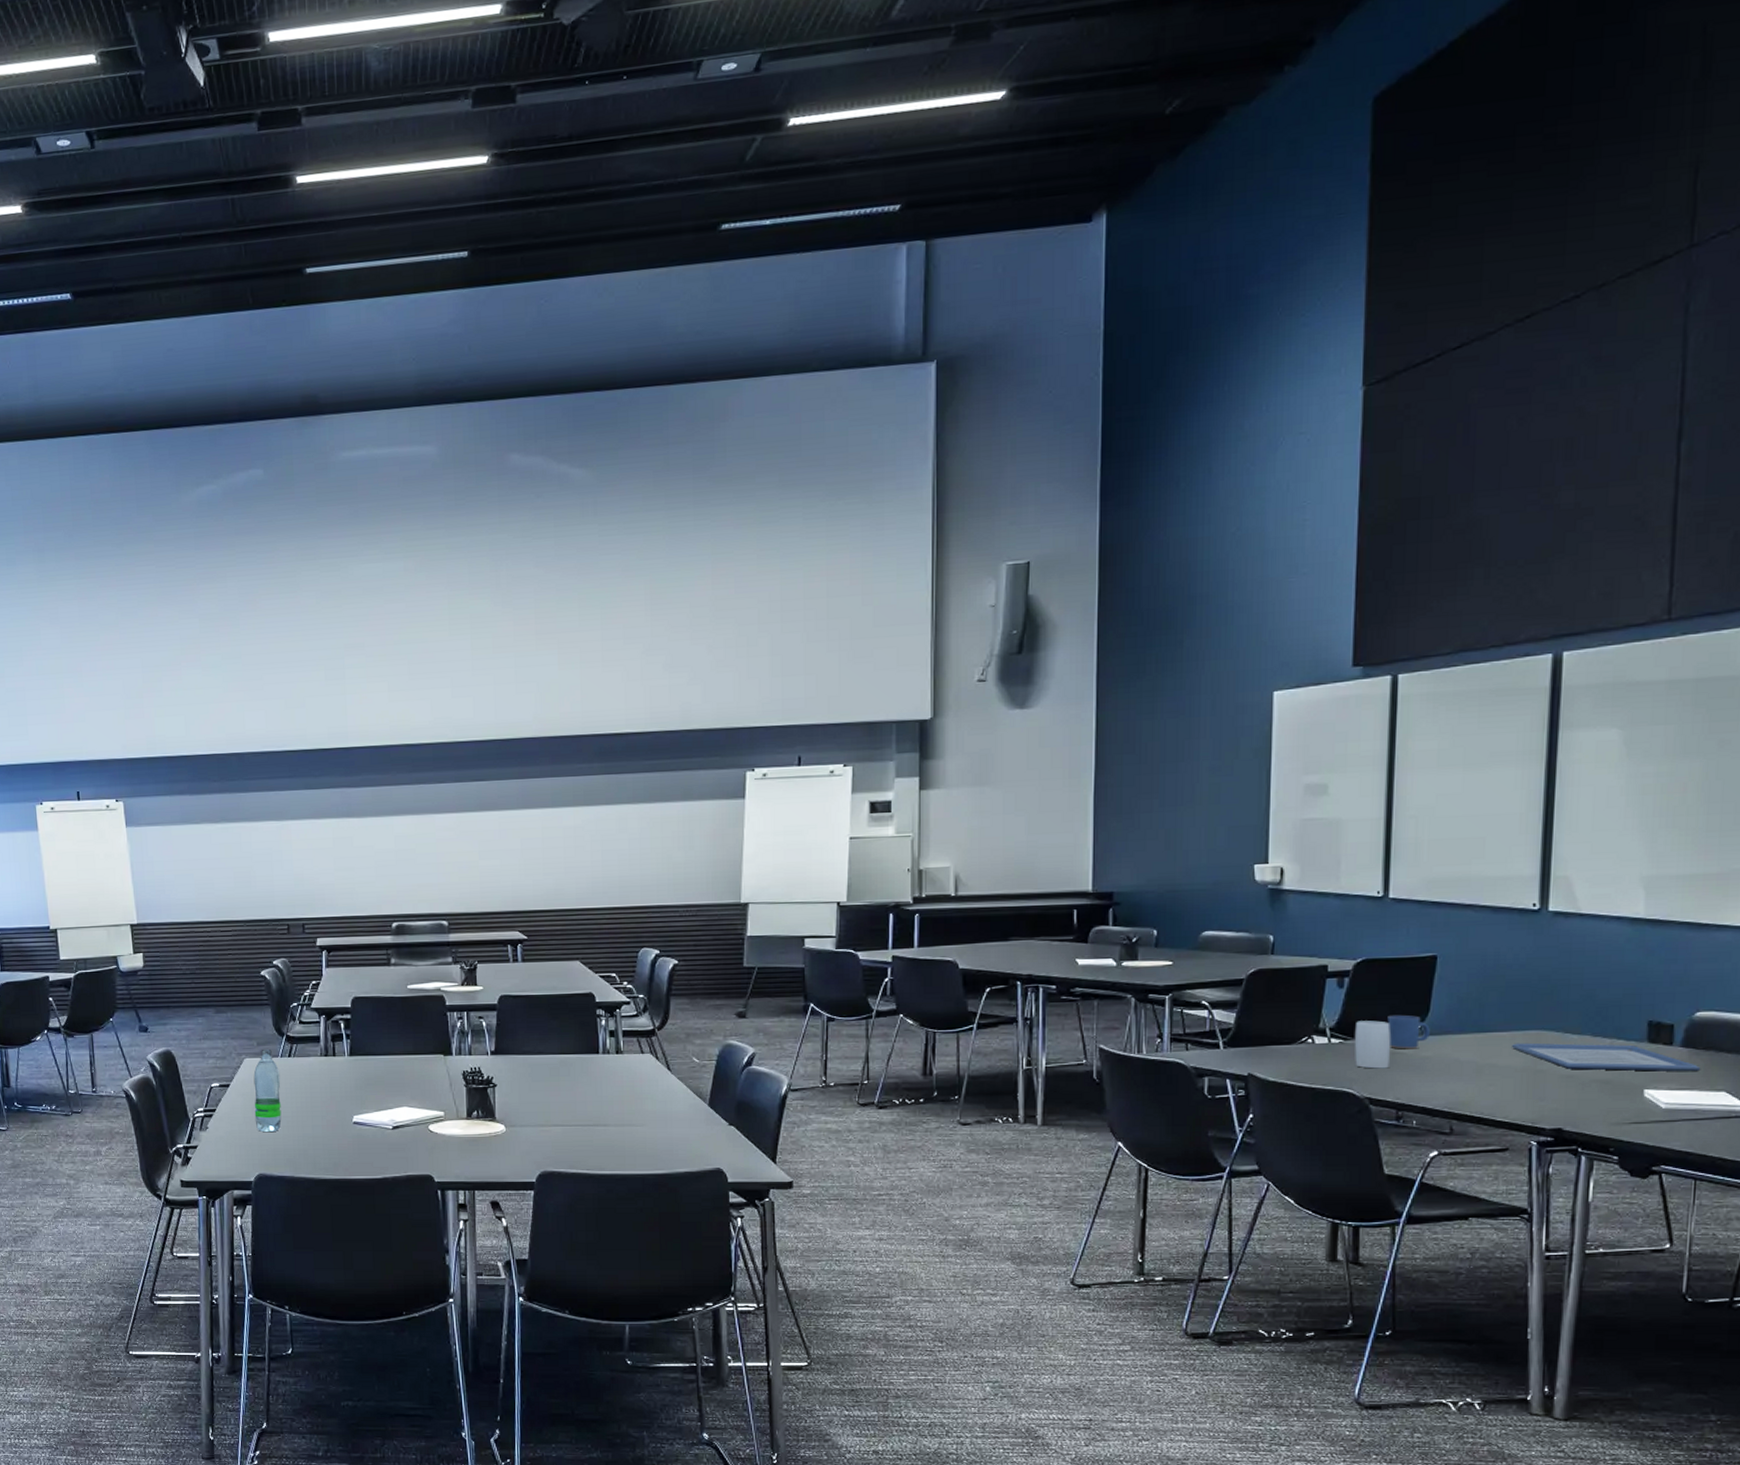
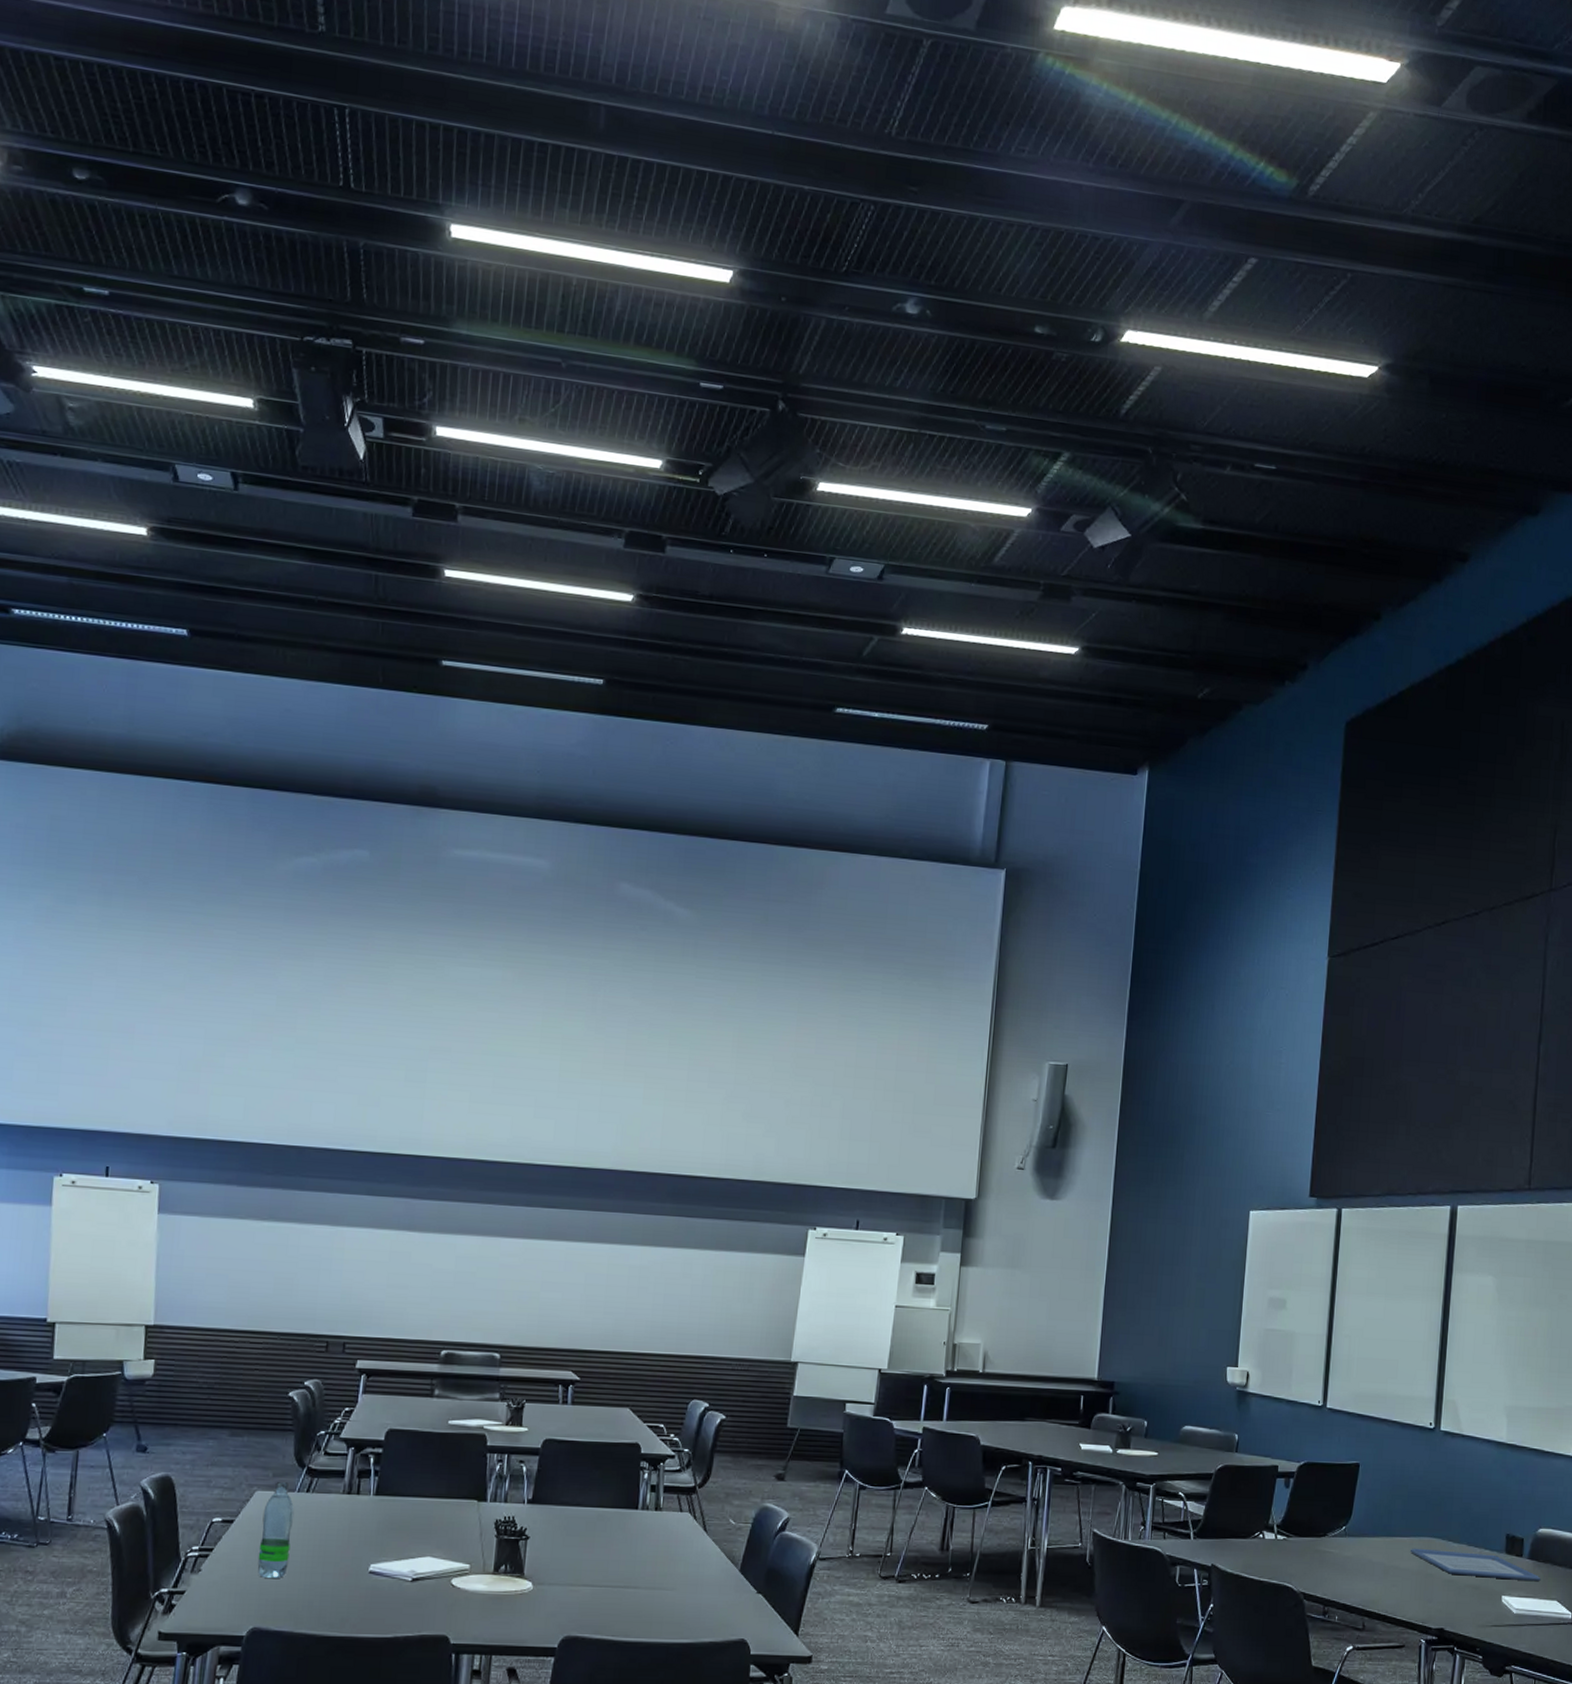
cup: present [1354,1020,1392,1069] -> none [1294,1520,1323,1566]
mug: present [1387,1014,1430,1049] -> none [1320,1516,1352,1549]

